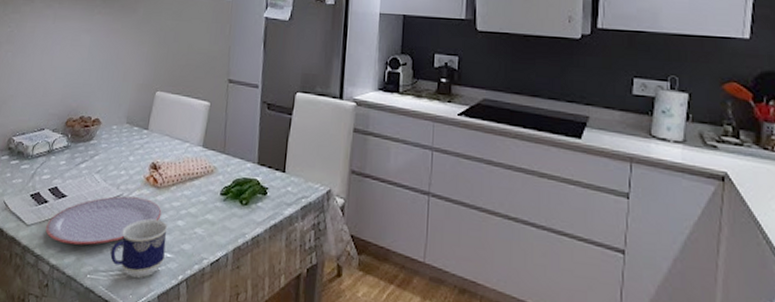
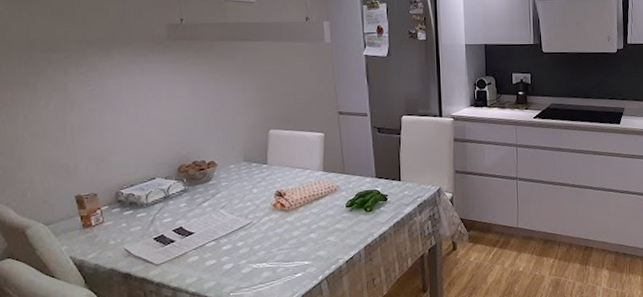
plate: present [45,196,162,245] -> none [178,221,294,273]
cup: present [110,218,168,279] -> none [250,236,303,287]

